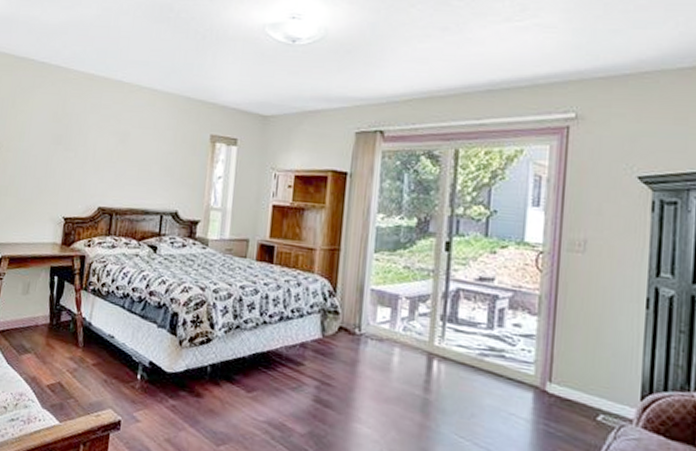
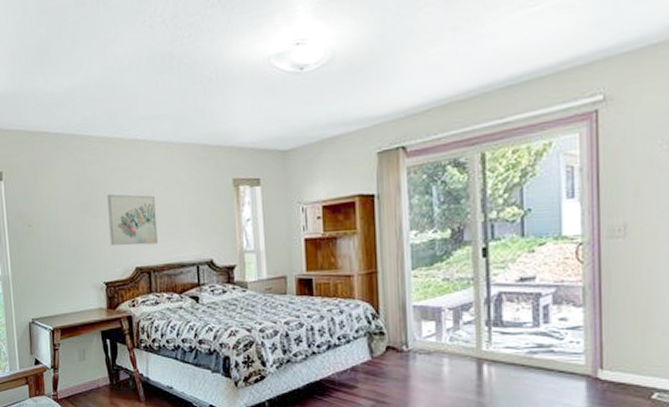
wall art: none [77,130,130,187] -> present [107,194,158,246]

